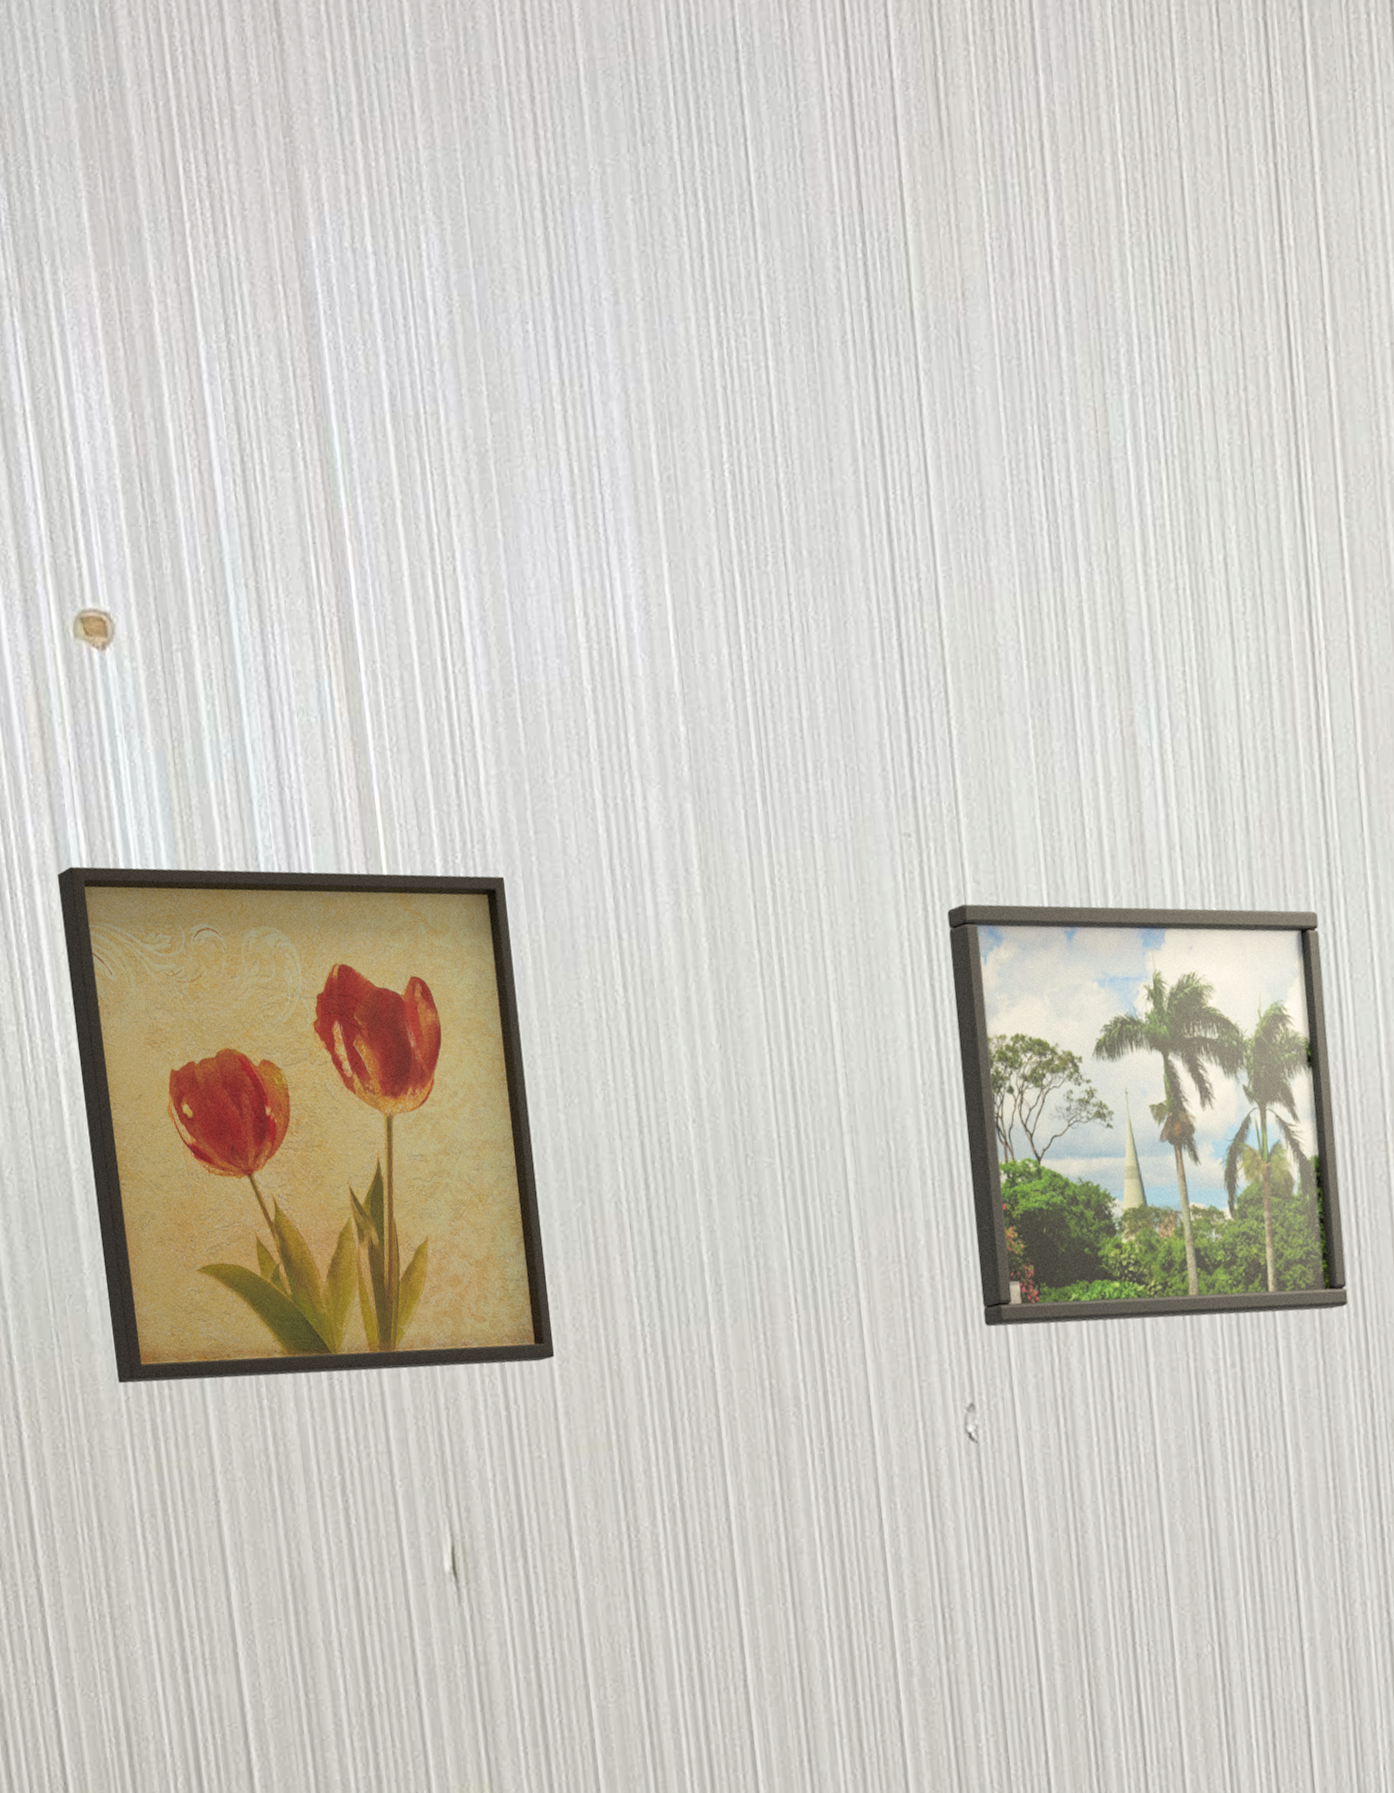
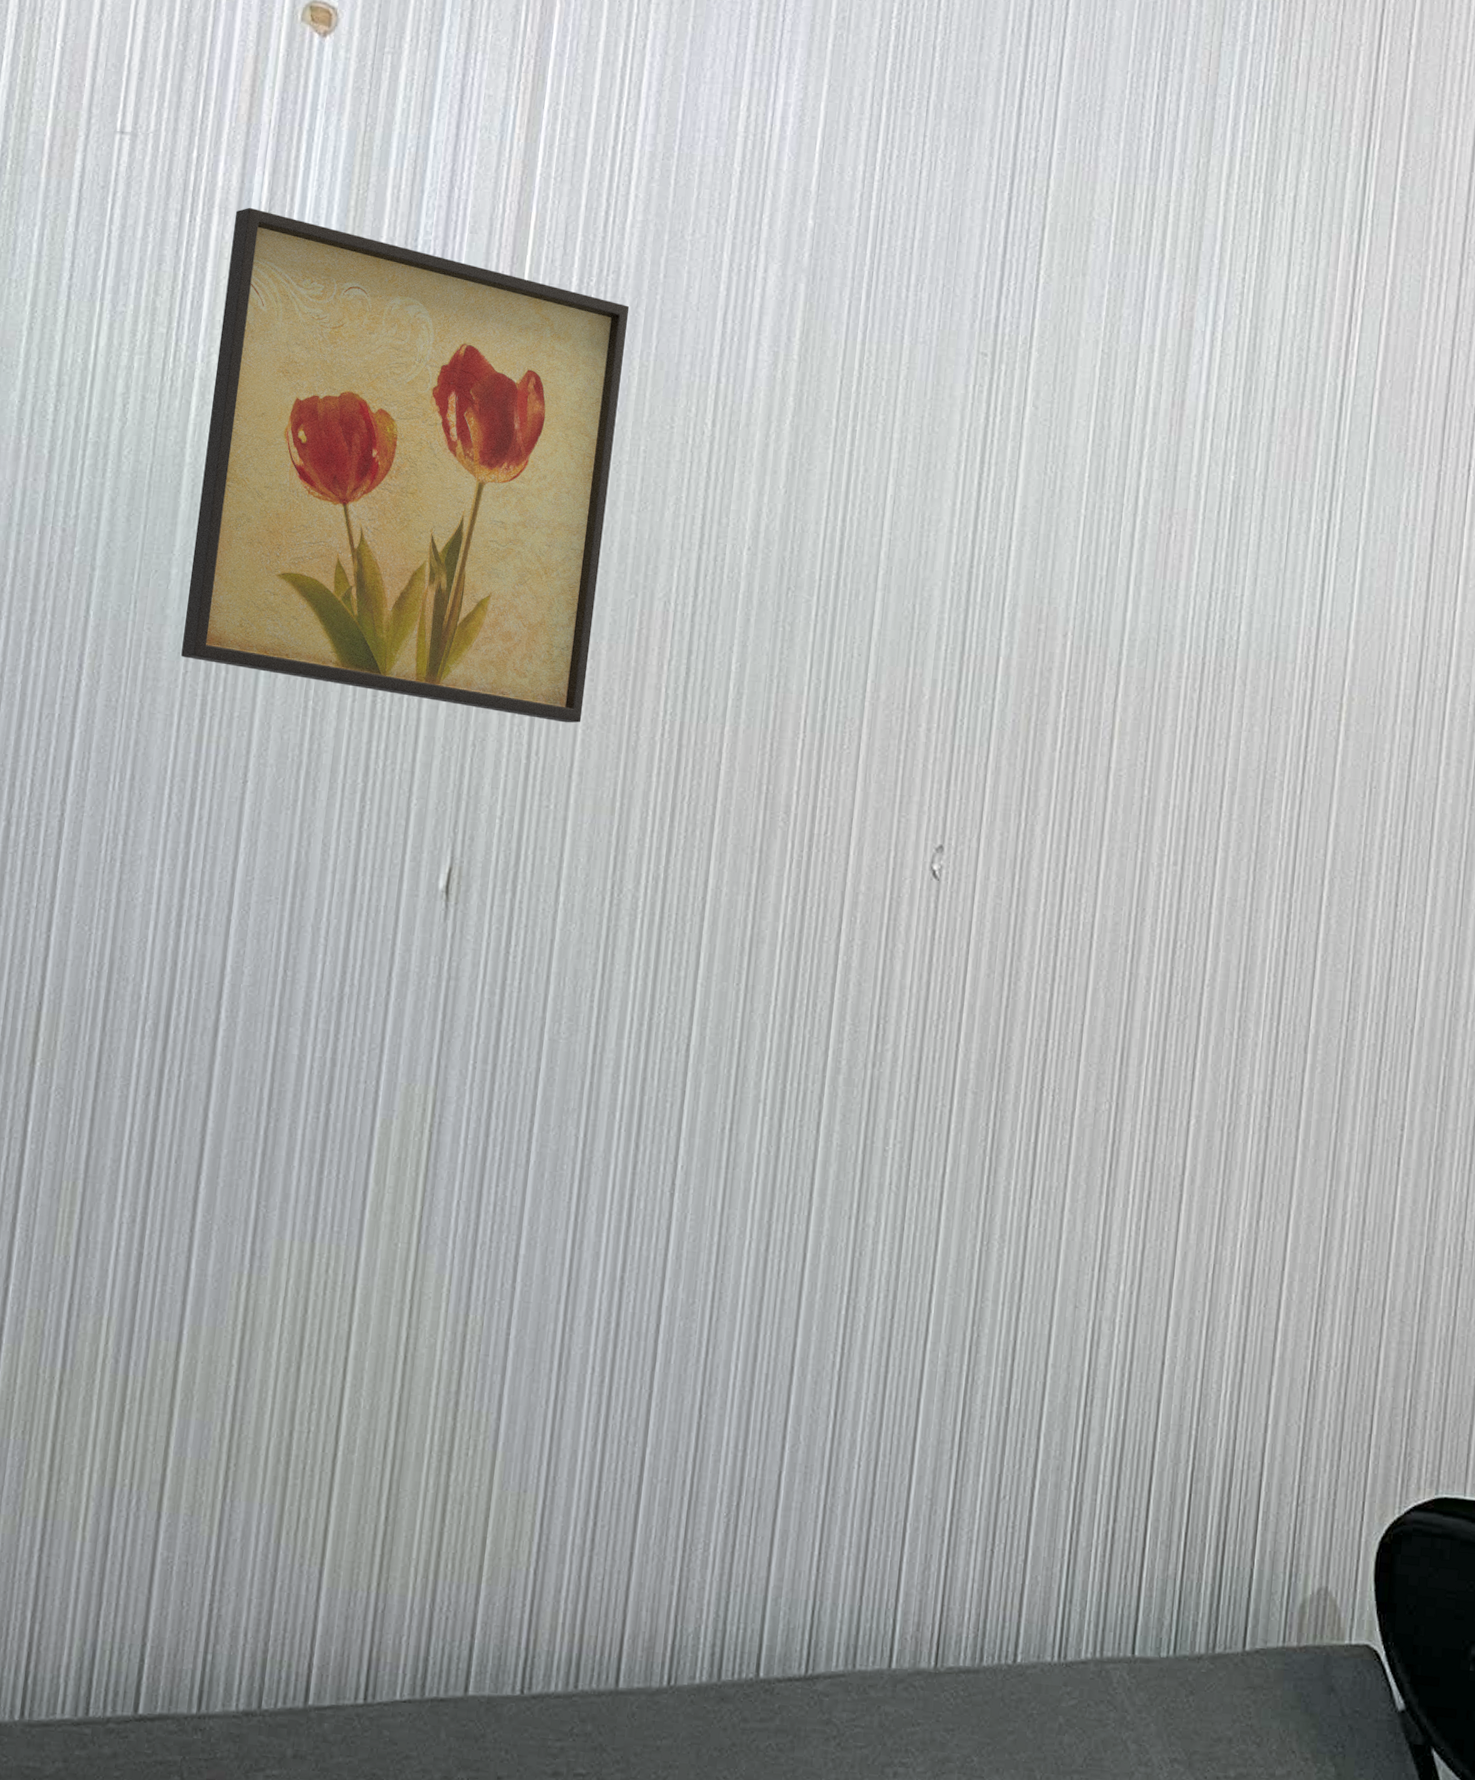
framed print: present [947,904,1349,1327] -> none [966,422,1318,835]

